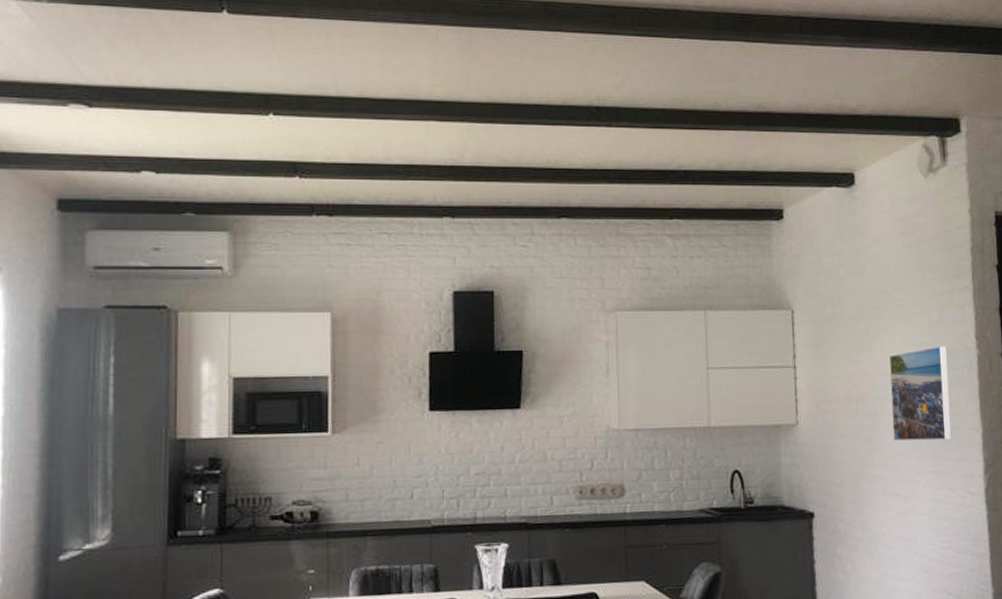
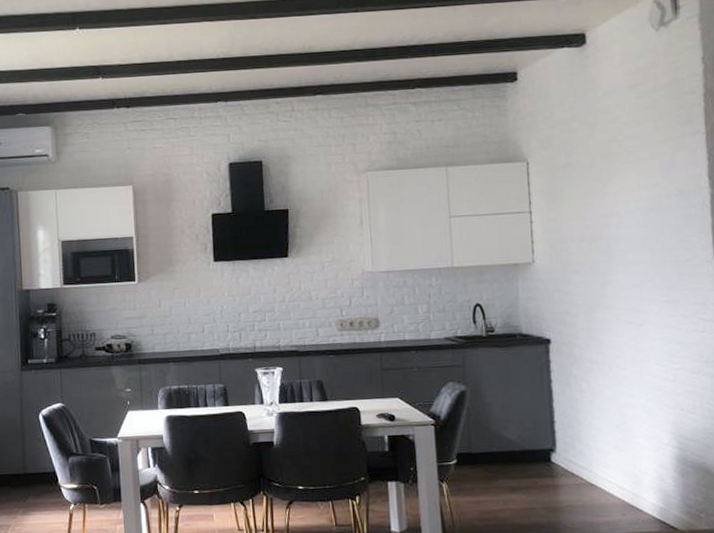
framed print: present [889,347,952,441] -> none [621,187,684,274]

